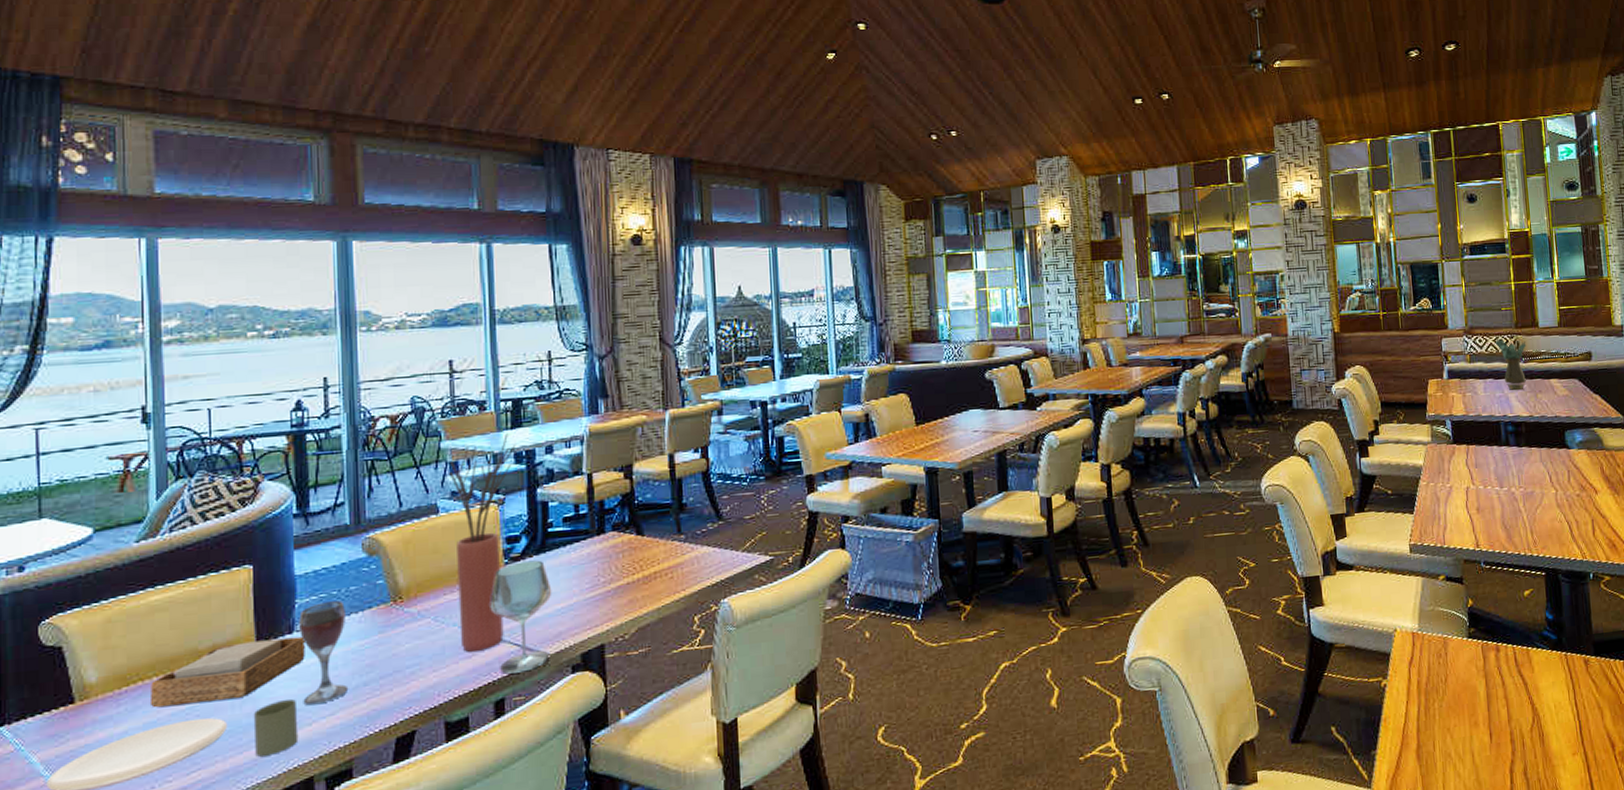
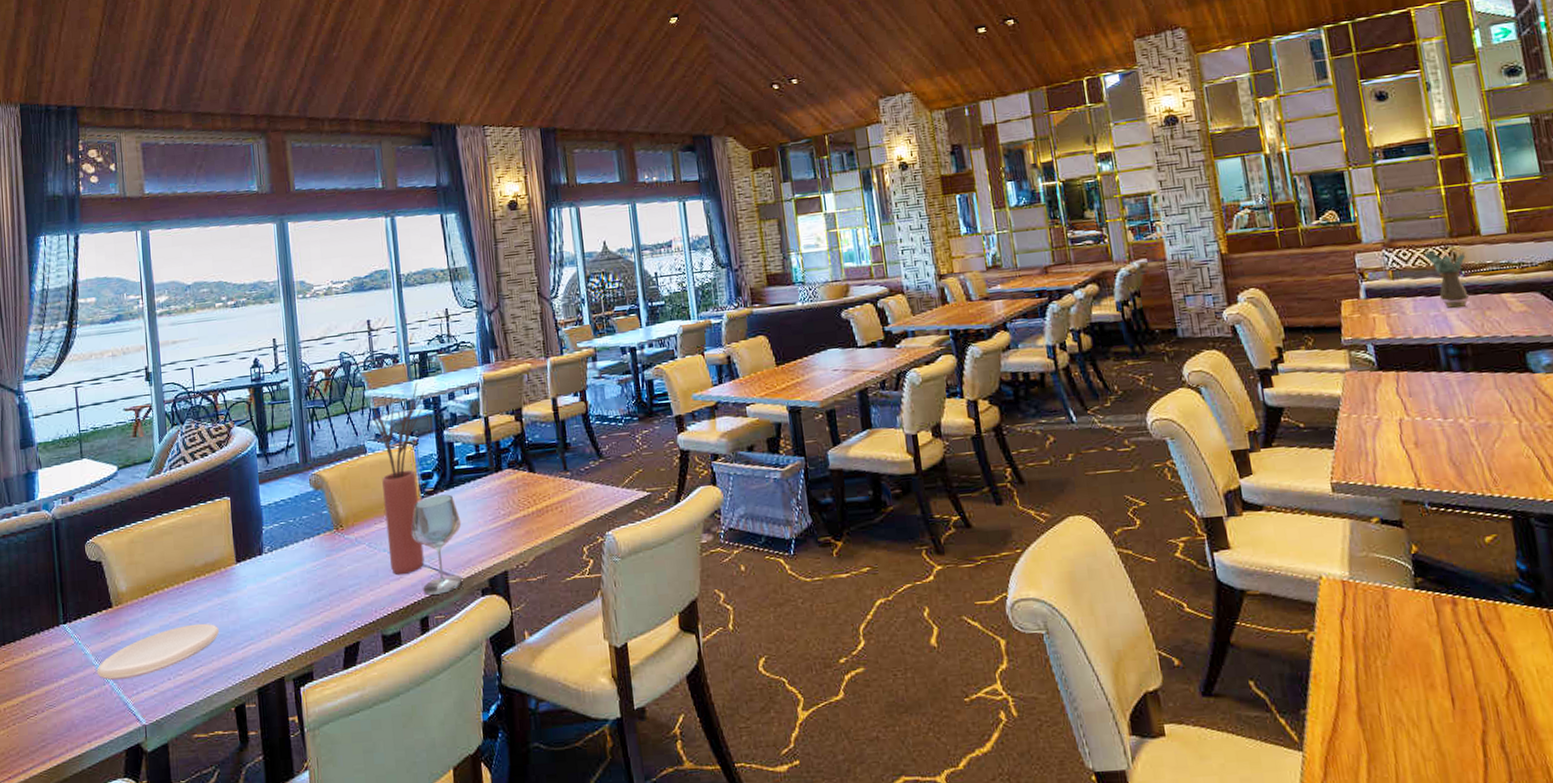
napkin holder: present [149,636,305,709] -> none [163,557,273,614]
cup: present [253,698,299,757] -> none [237,610,272,658]
cup: present [299,601,349,706] -> none [266,528,307,616]

